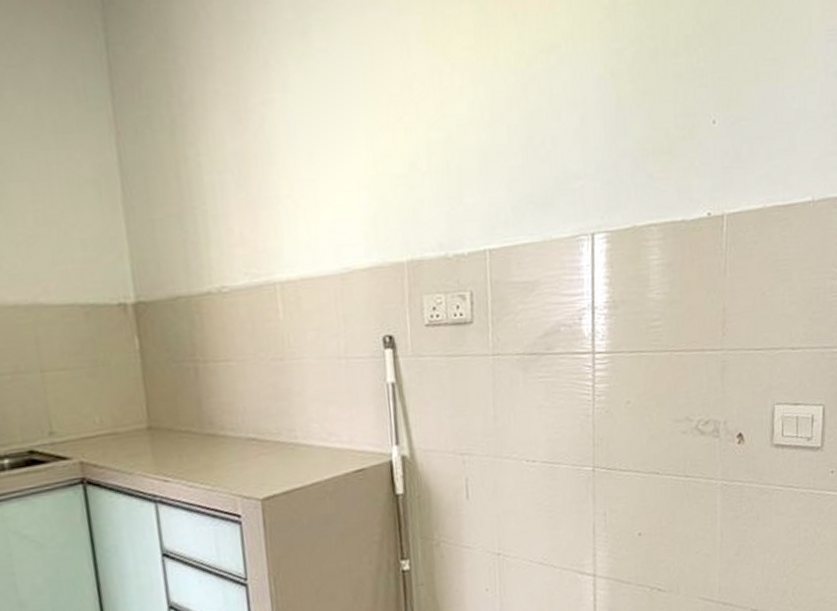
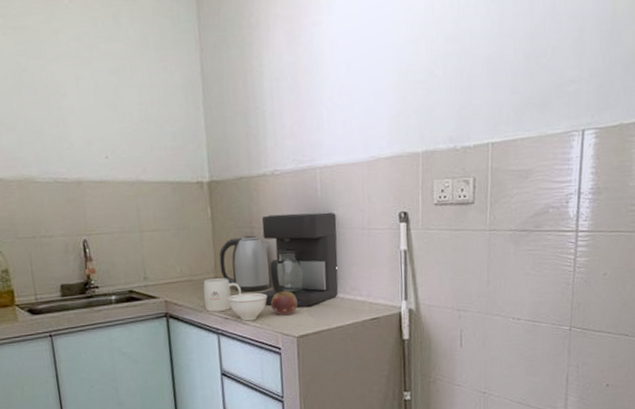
mug: none [132,428,186,474] -> present [203,278,242,312]
kettle: none [152,371,223,446] -> present [218,235,270,292]
bowl: none [165,445,221,484] -> present [227,292,268,322]
coffee maker: none [207,338,312,461] -> present [259,212,339,307]
fruit: none [224,441,260,473] -> present [270,291,298,316]

